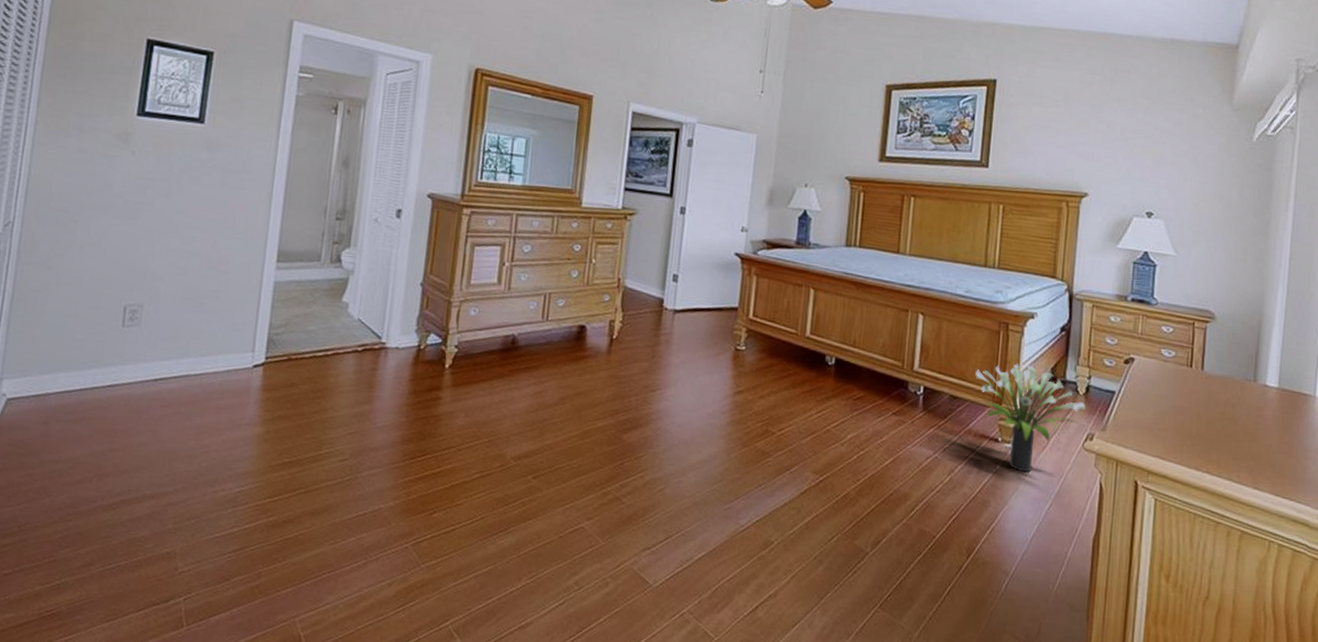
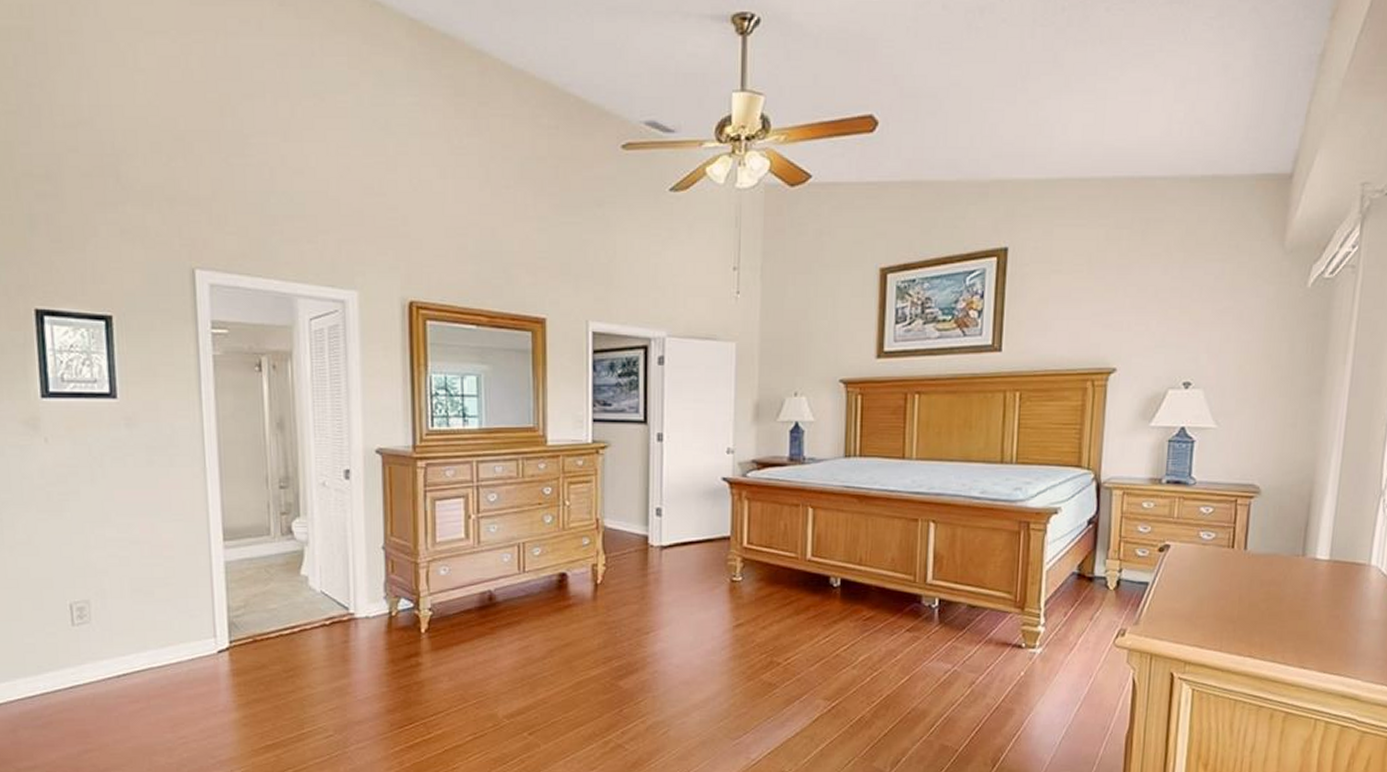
potted plant: present [975,363,1087,473] -> none [994,564,1117,676]

